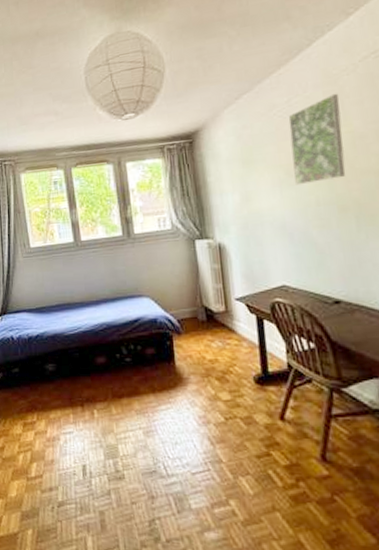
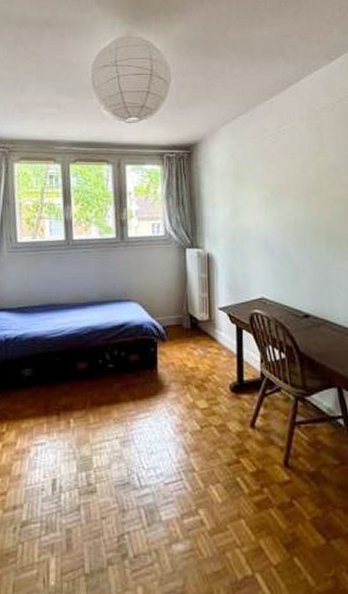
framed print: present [288,93,346,186] -> none [276,127,321,206]

